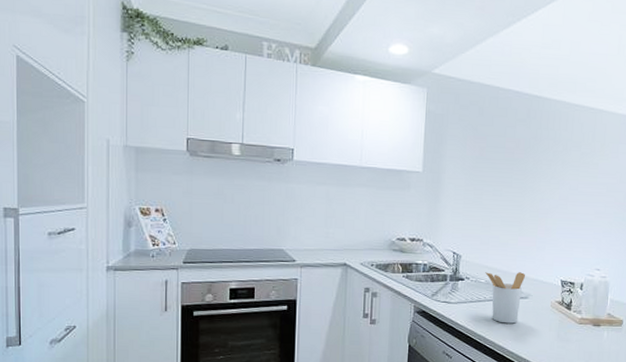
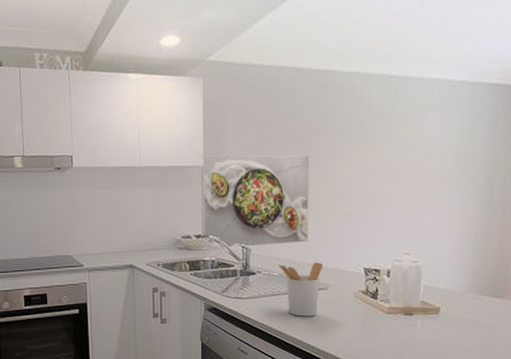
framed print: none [416,162,519,254] -> present [201,155,310,249]

